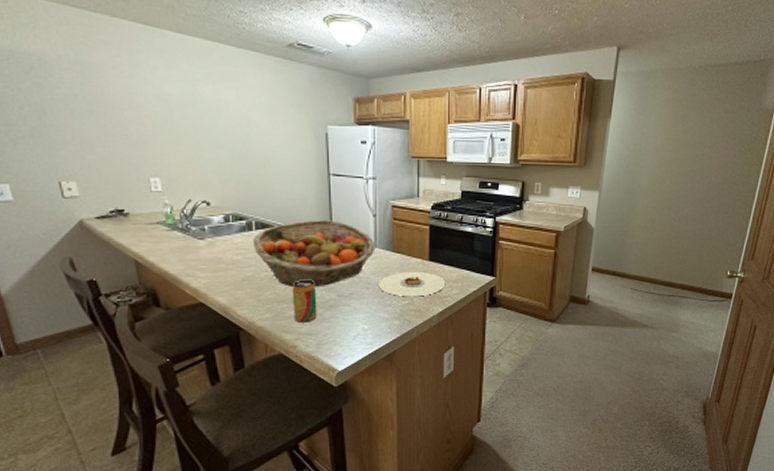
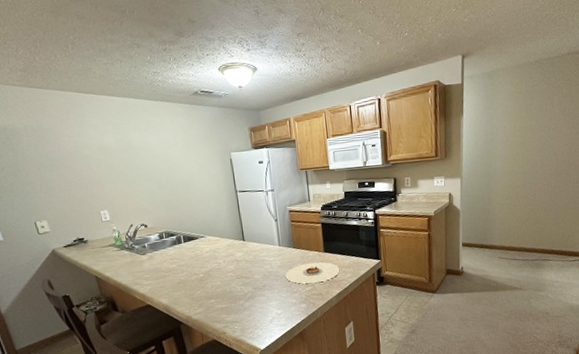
fruit basket: present [253,220,375,288] -> none [183,228,280,285]
beverage can: present [292,279,317,323] -> none [217,278,239,314]

